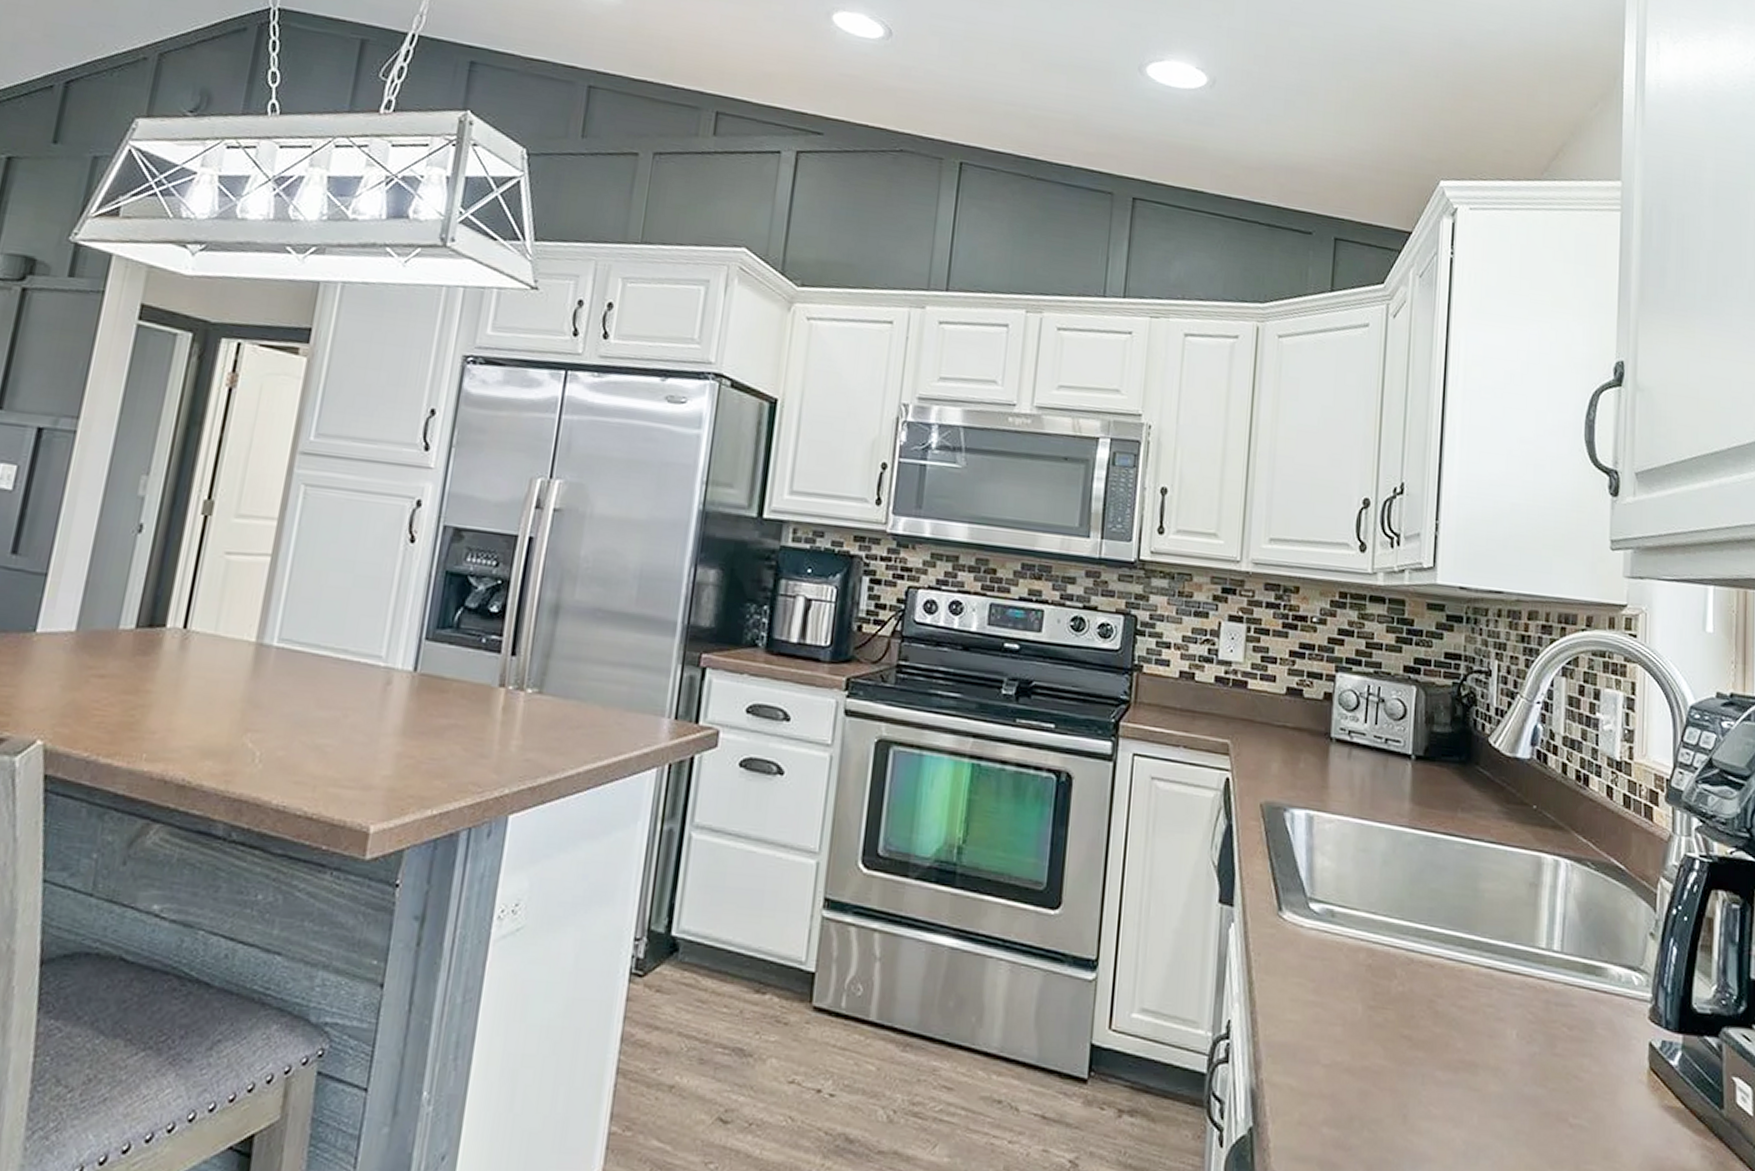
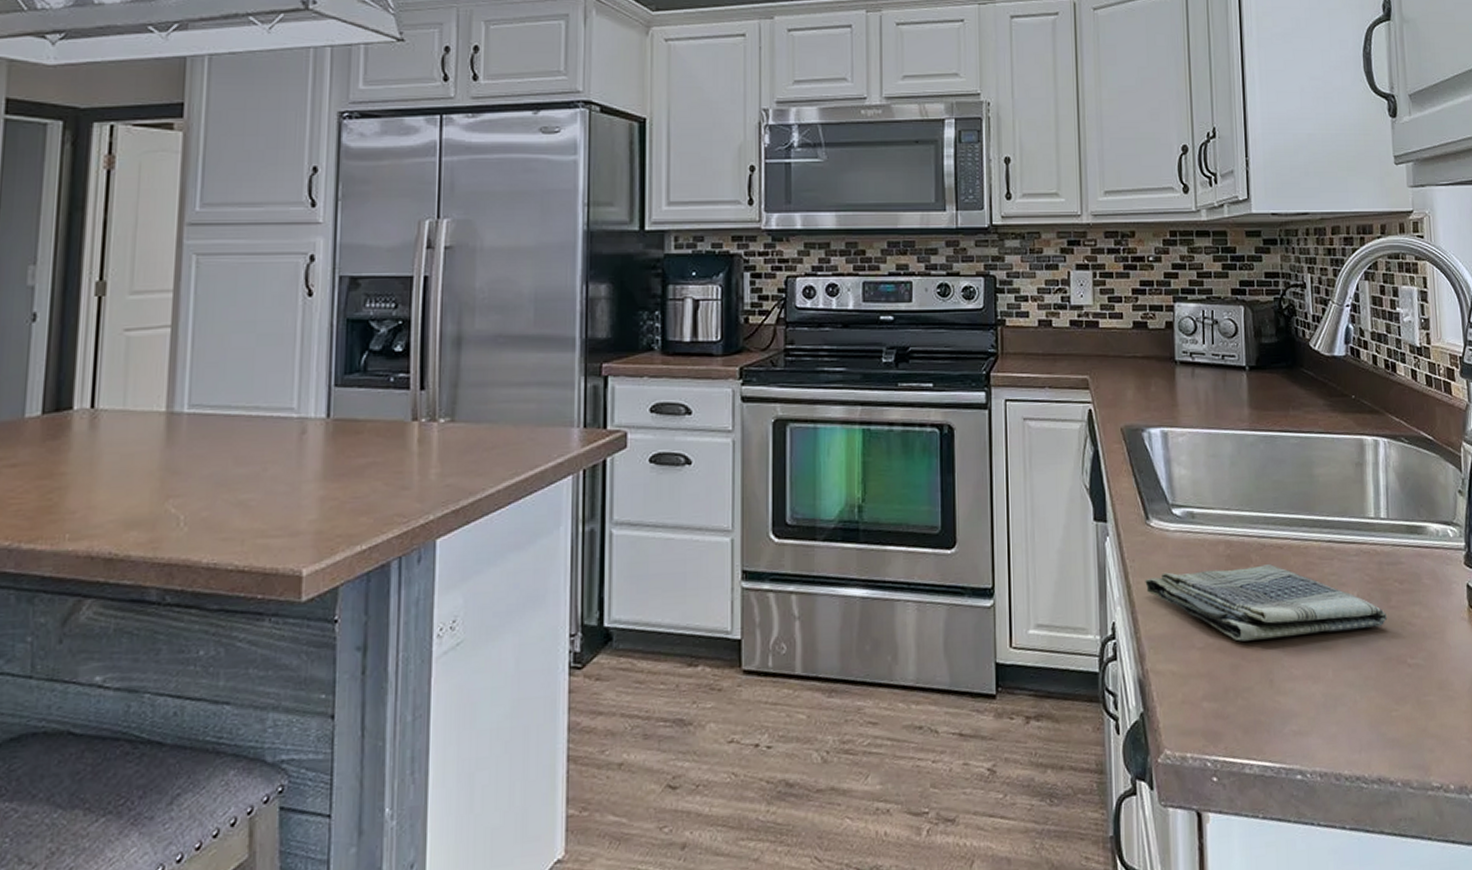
dish towel: none [1270,973,1550,1075] -> present [1145,564,1388,642]

